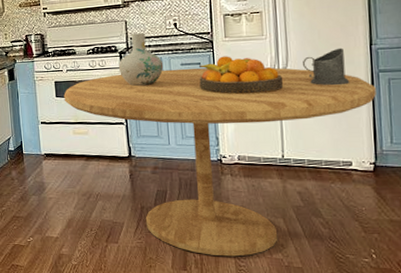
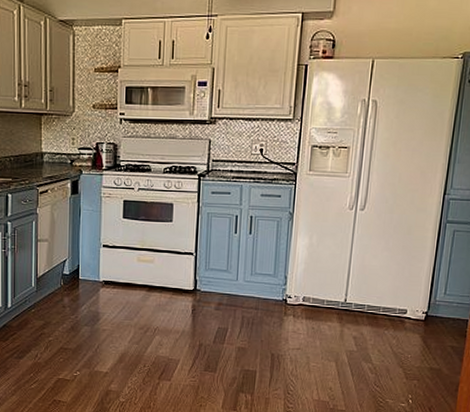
dining table: present [64,68,376,257] -> none [132,199,441,398]
vase: present [118,33,164,87] -> none [195,155,243,215]
fruit bowl: present [198,56,284,95] -> none [276,191,359,234]
mug: present [303,48,350,86] -> none [379,194,420,233]

